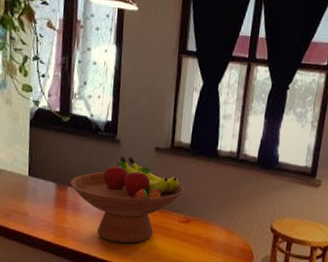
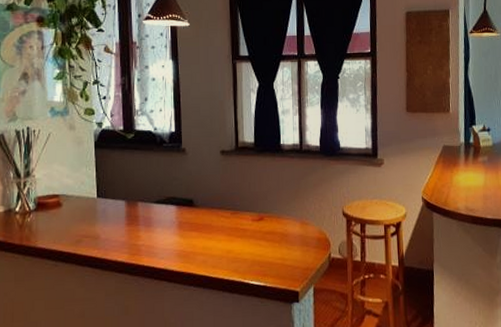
fruit bowl: present [71,156,185,244] -> none [141,163,254,252]

